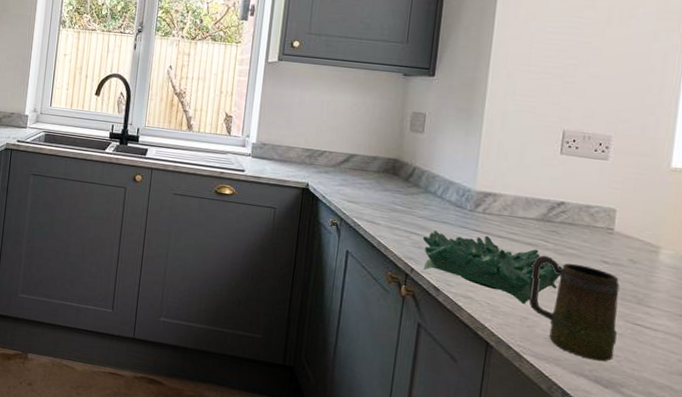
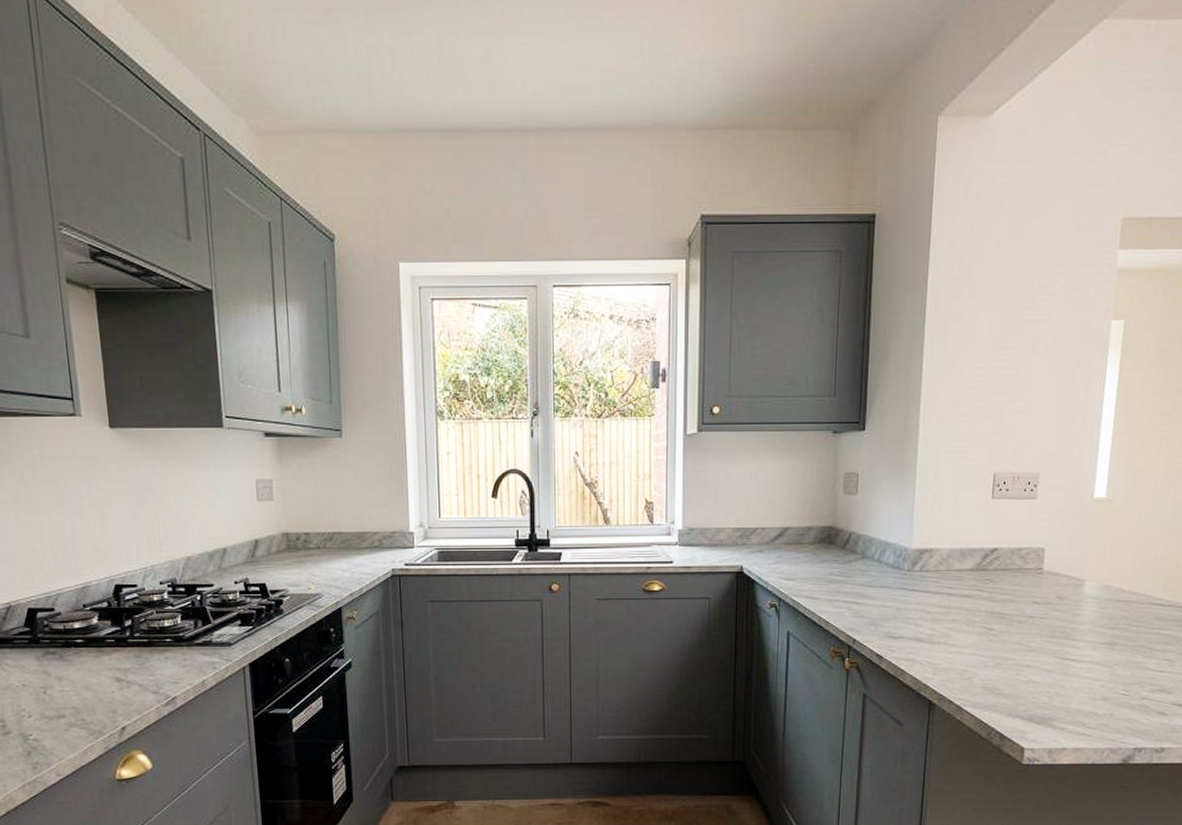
decorative bowl: present [422,230,562,305] -> none [862,594,997,658]
mug: present [529,255,620,362] -> none [967,605,1049,700]

